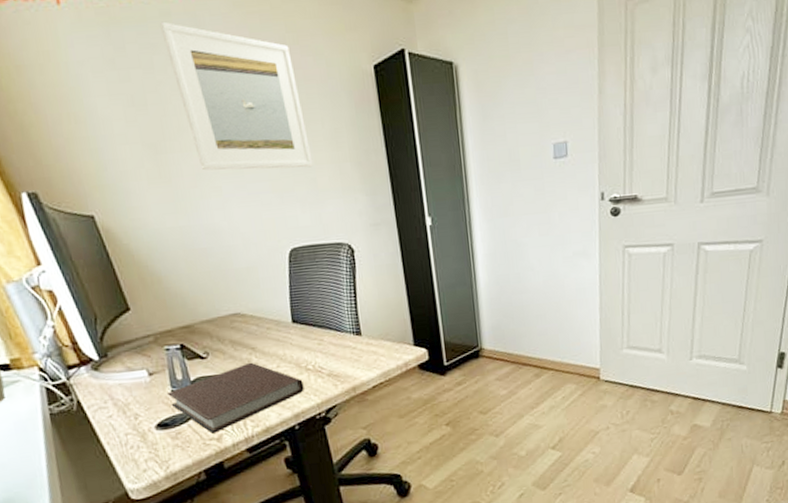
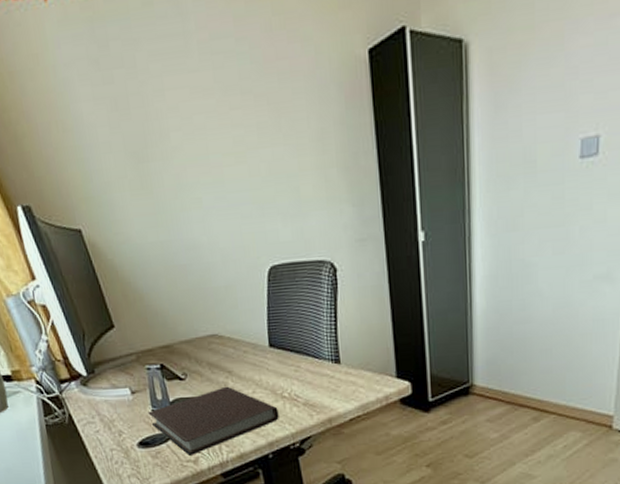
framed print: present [160,21,313,171] -> none [143,12,297,180]

